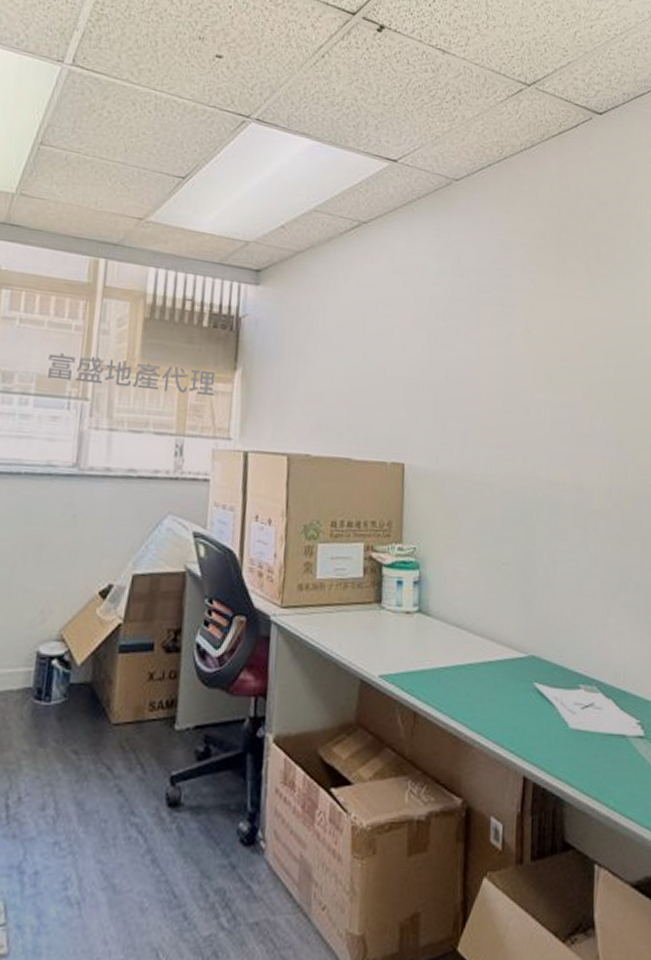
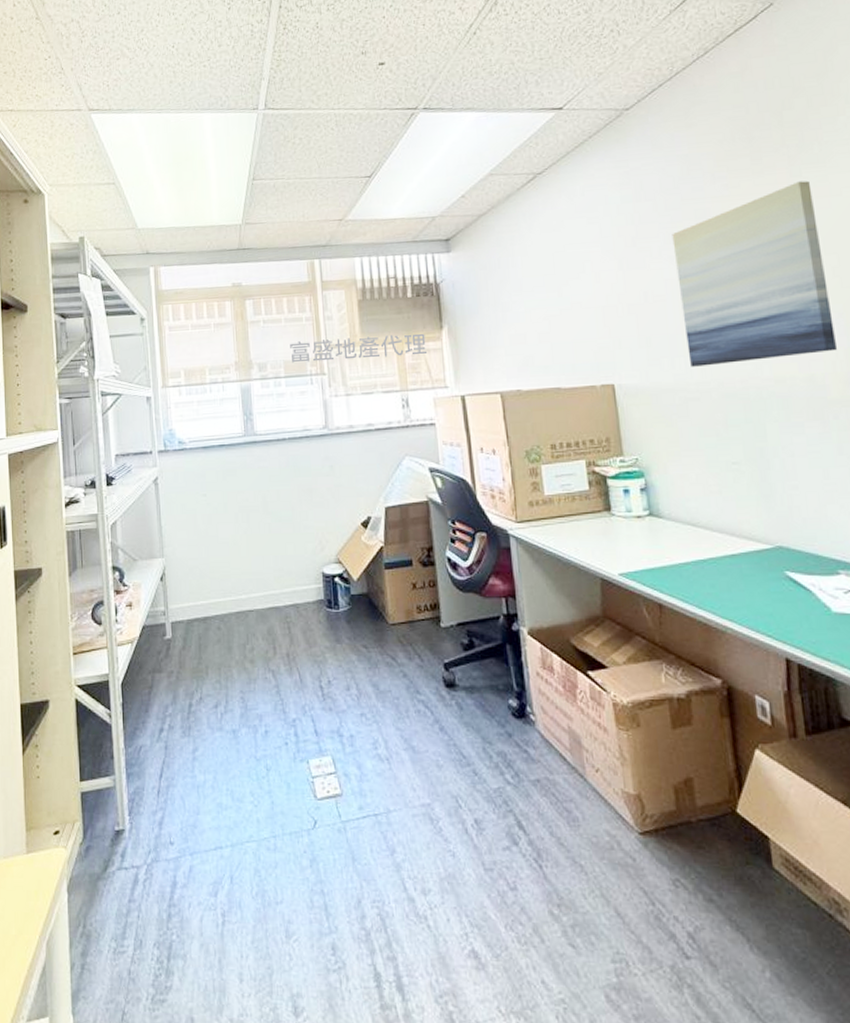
wall art: none [477,291,605,462] -> present [672,180,838,367]

